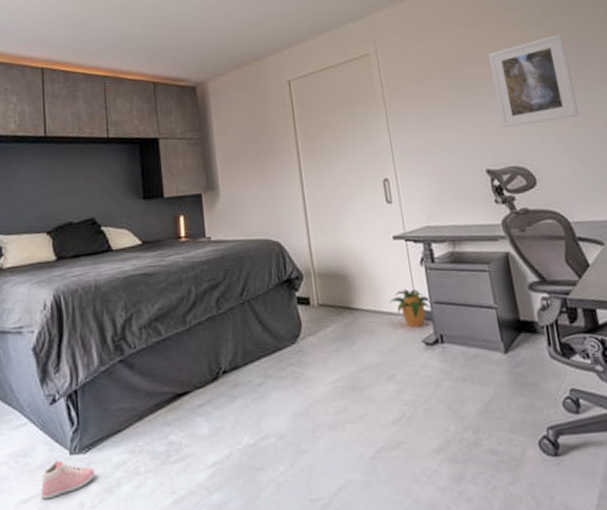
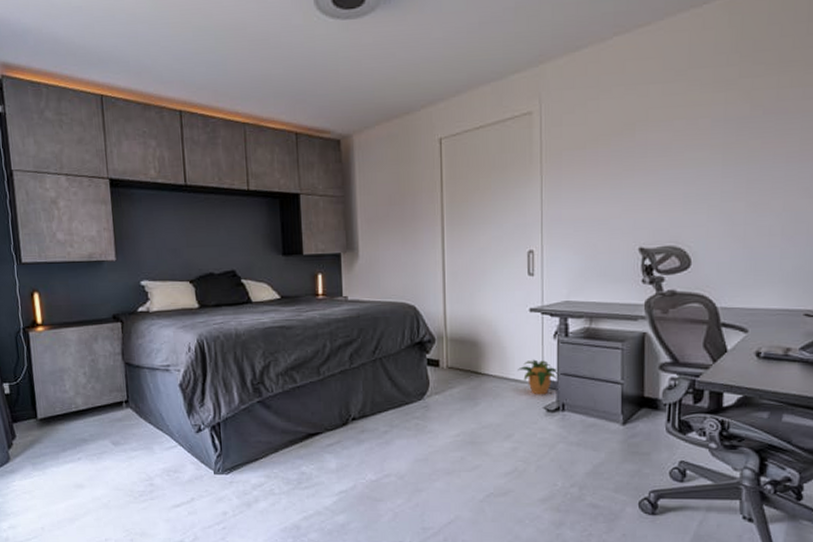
sneaker: present [41,459,95,500] -> none [190,477,236,507]
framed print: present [488,34,579,129] -> none [666,98,759,205]

